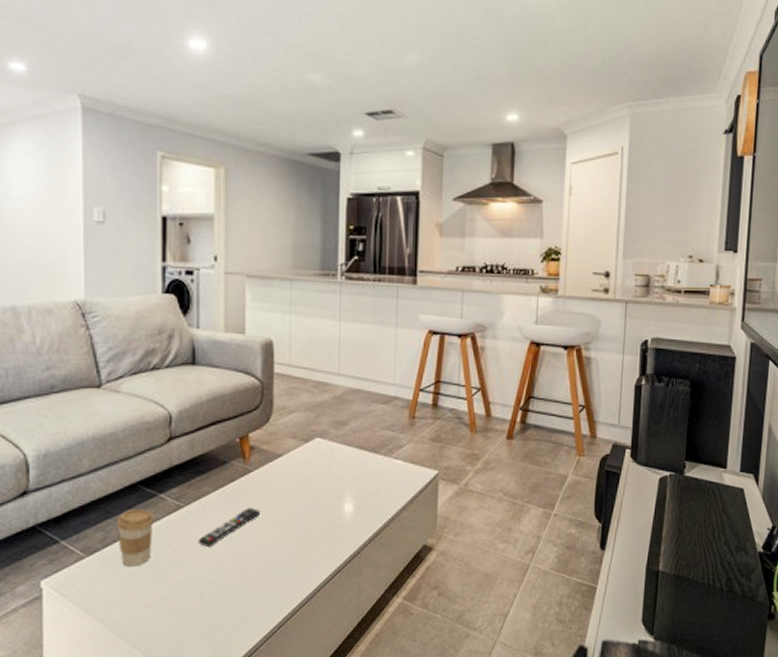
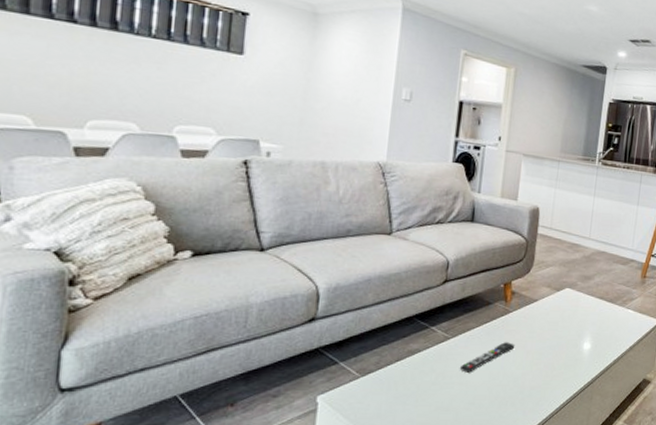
coffee cup: present [116,508,154,567] -> none [390,338,424,387]

